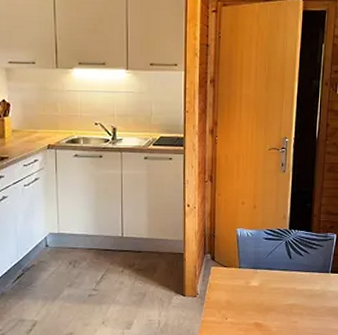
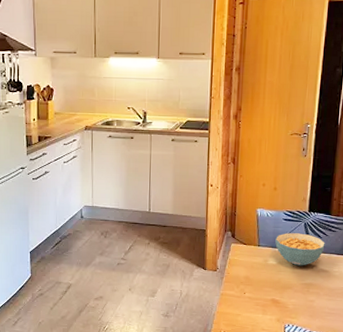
cereal bowl: none [256,252,307,287] -> present [275,233,325,266]

